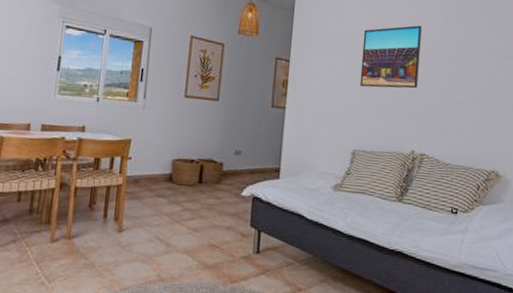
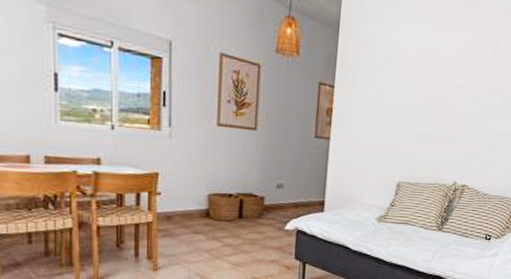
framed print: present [359,25,422,89] -> none [407,51,473,120]

